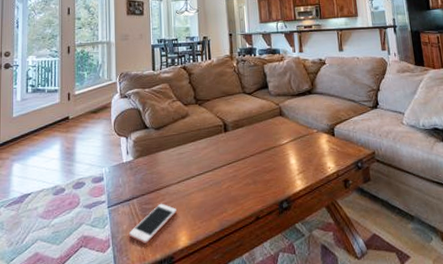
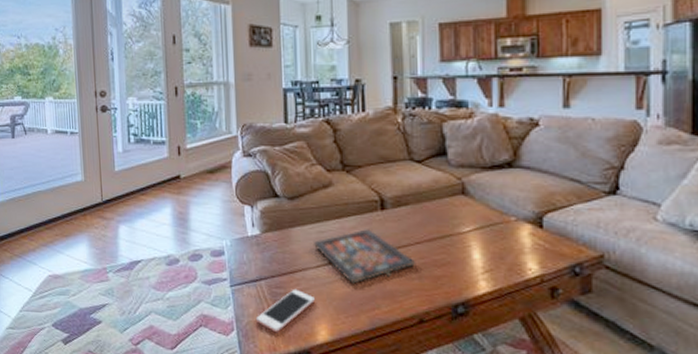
board game: none [174,148,252,194] -> present [313,229,416,284]

